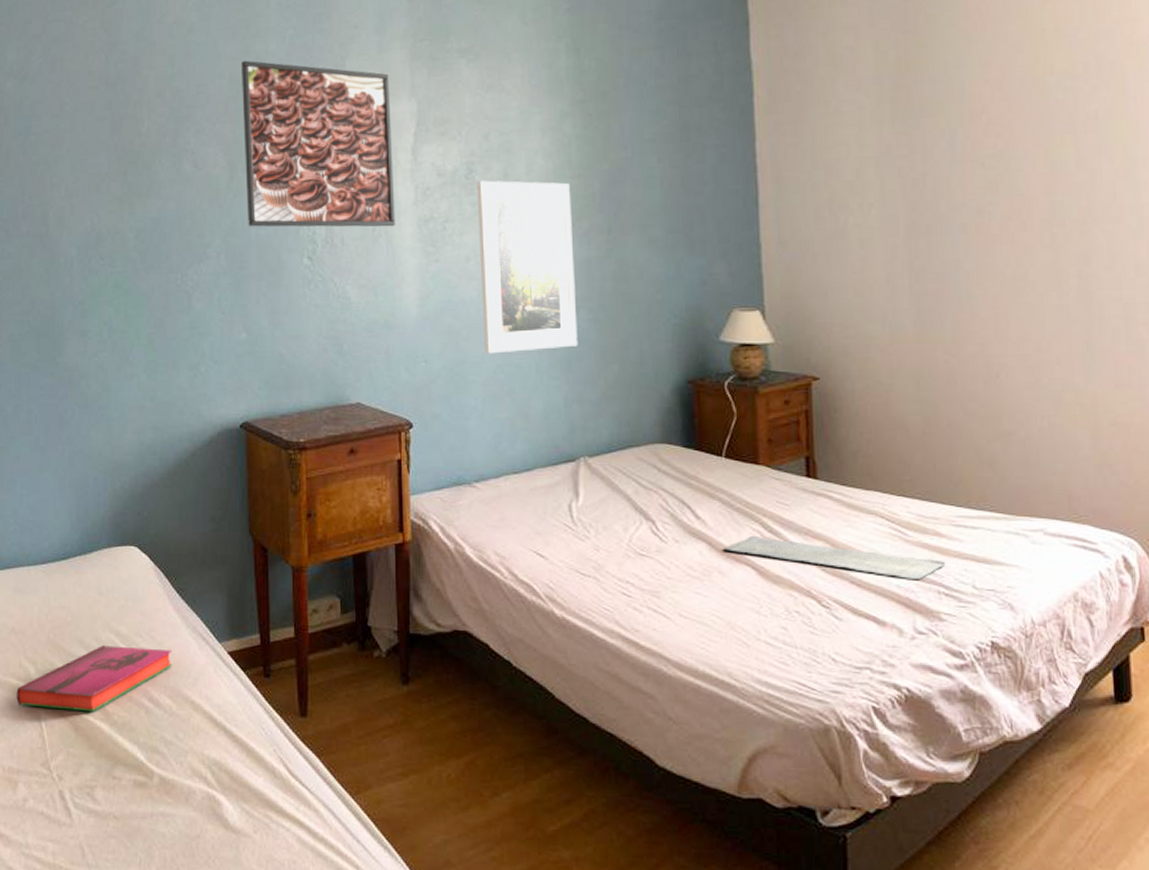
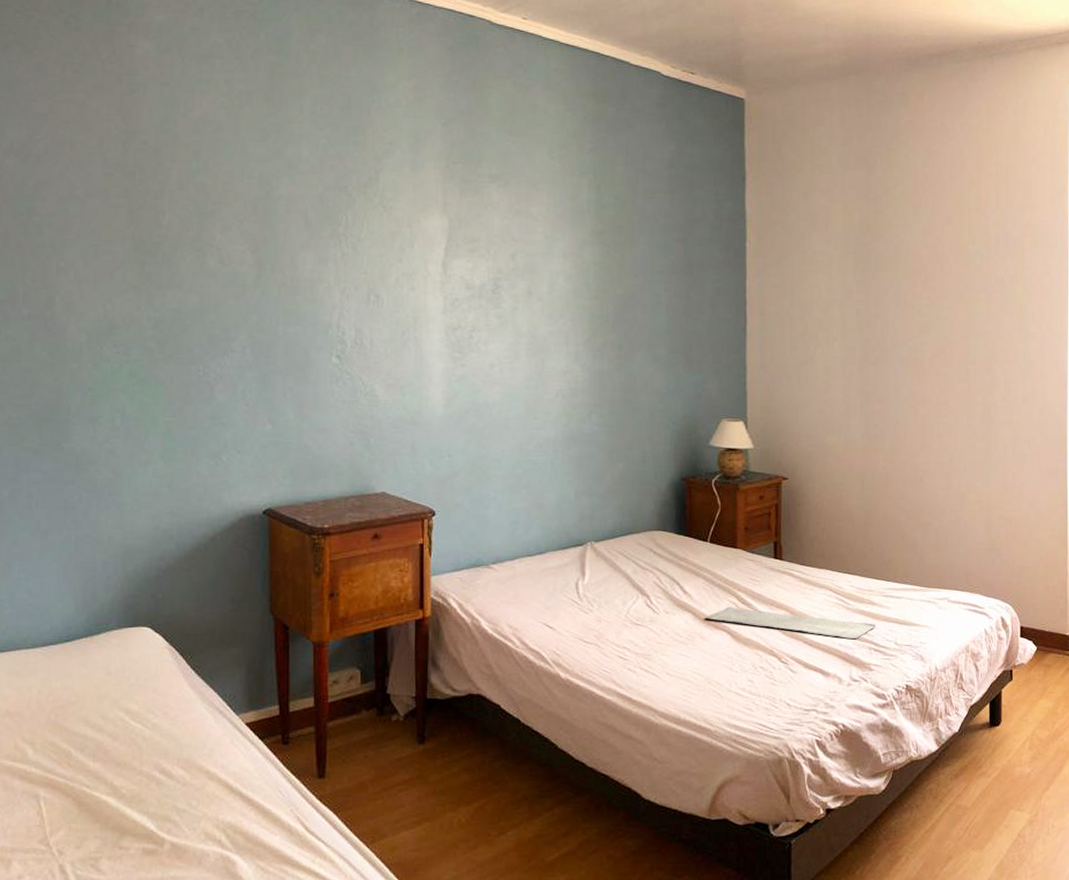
hardback book: present [16,645,173,712] -> none [11,723,187,788]
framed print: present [241,60,395,227] -> none [271,163,424,332]
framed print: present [477,180,578,354] -> none [502,296,589,451]

